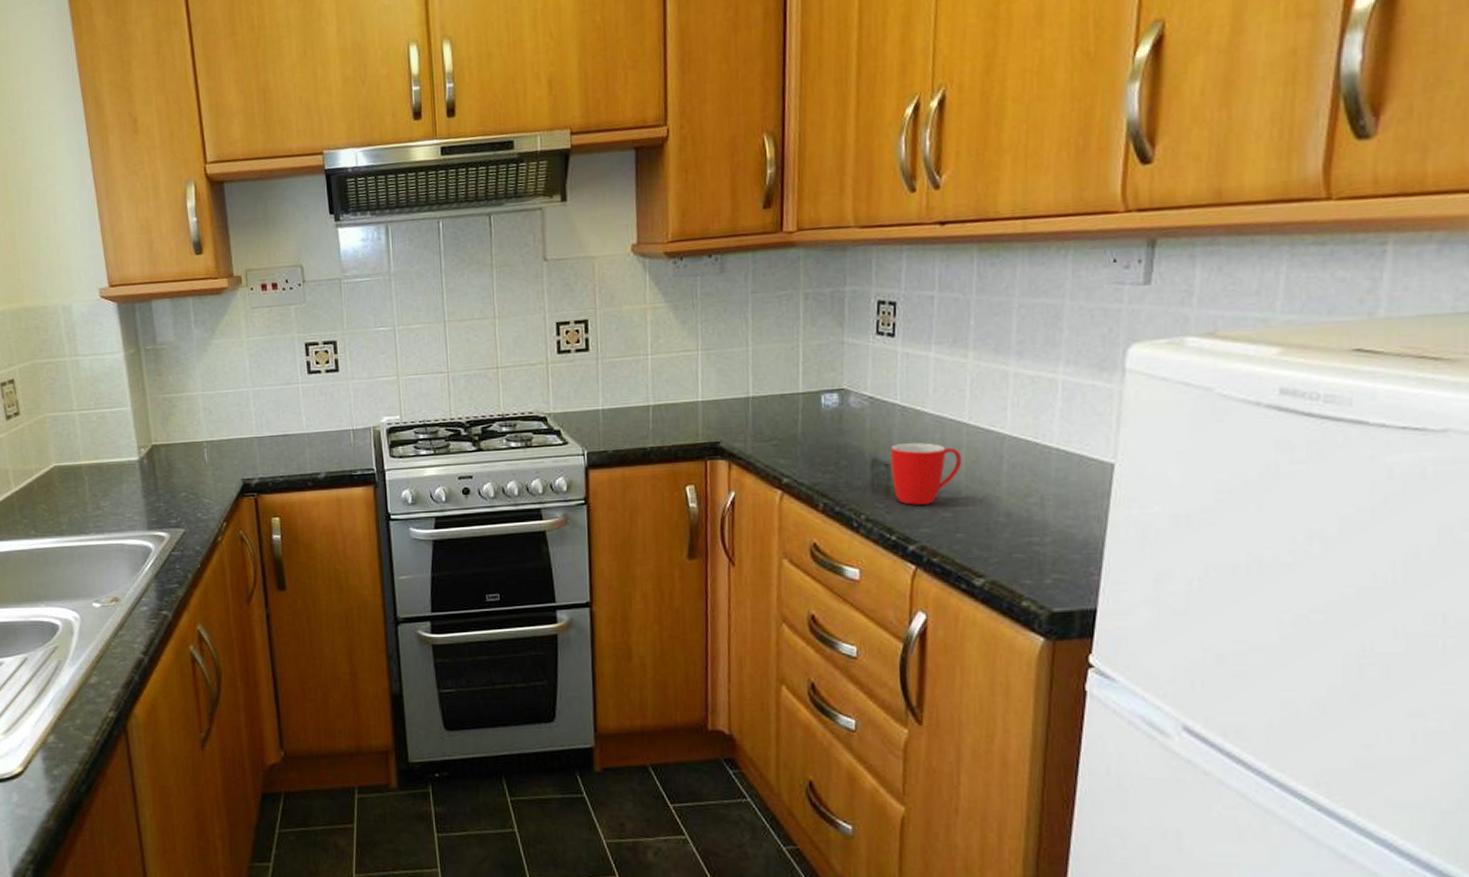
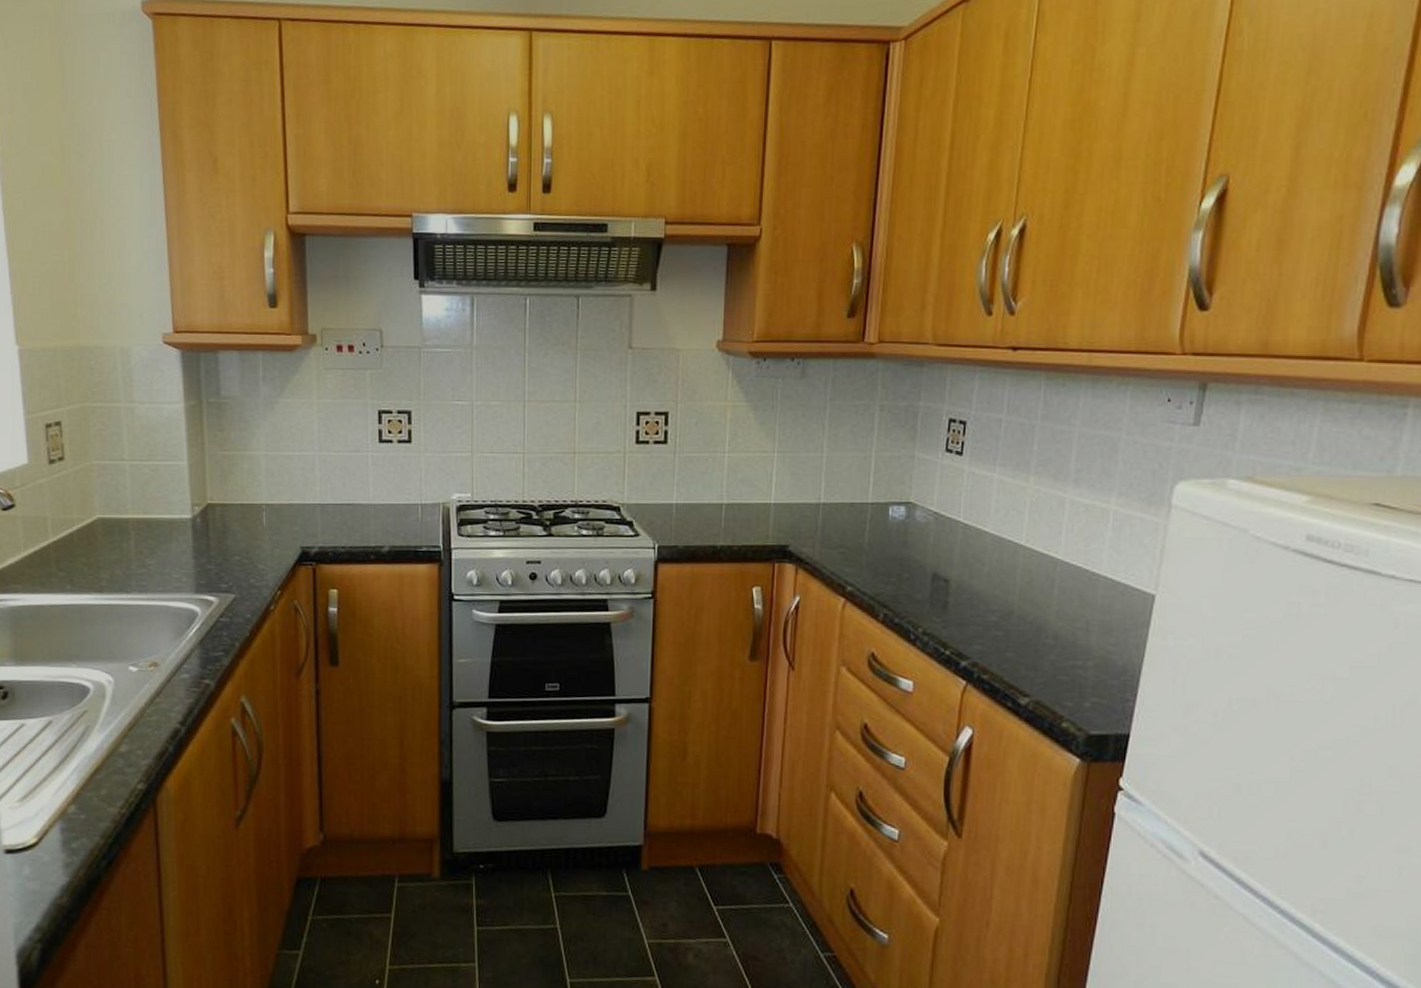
mug: present [891,442,962,505] -> none [950,561,1017,622]

